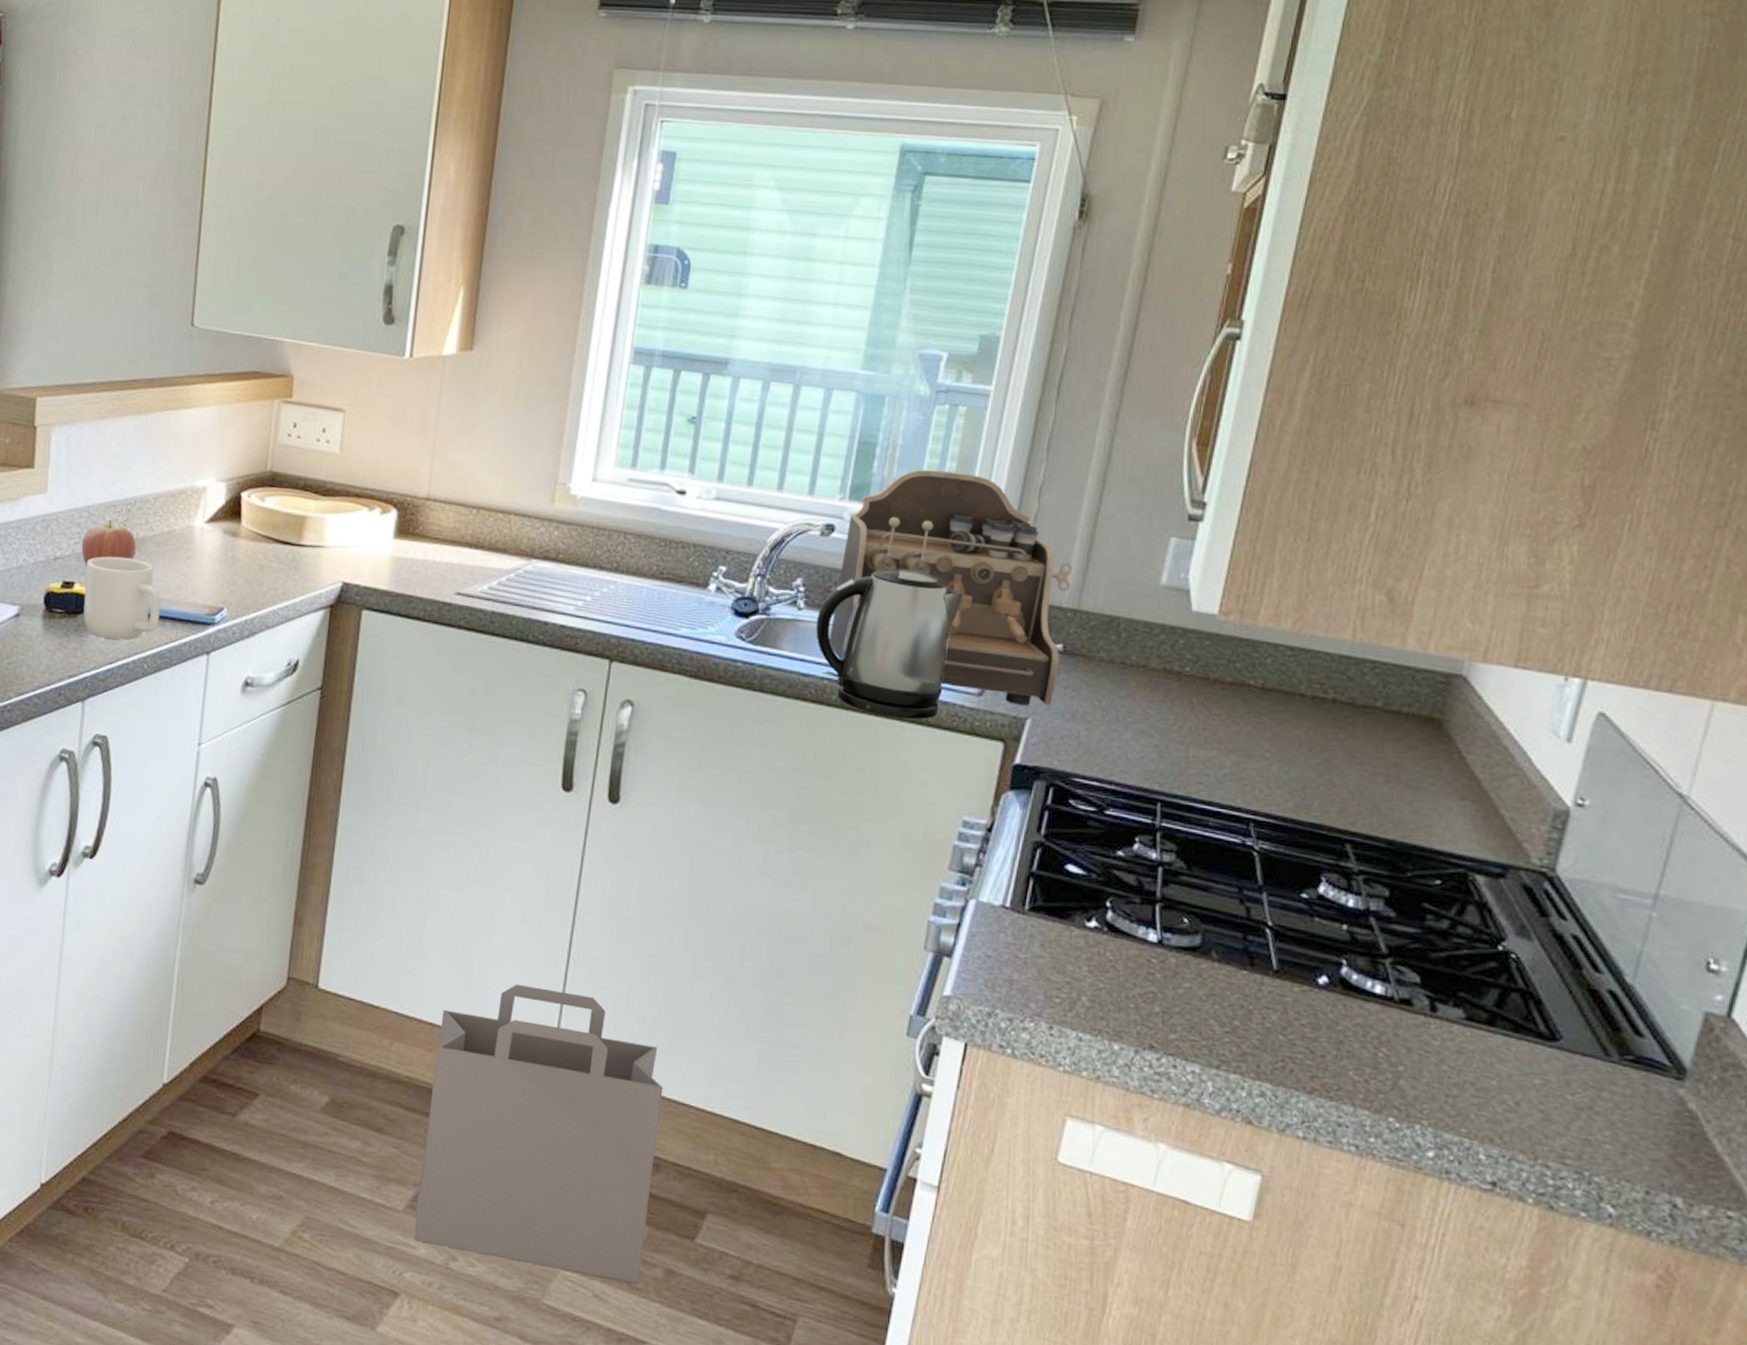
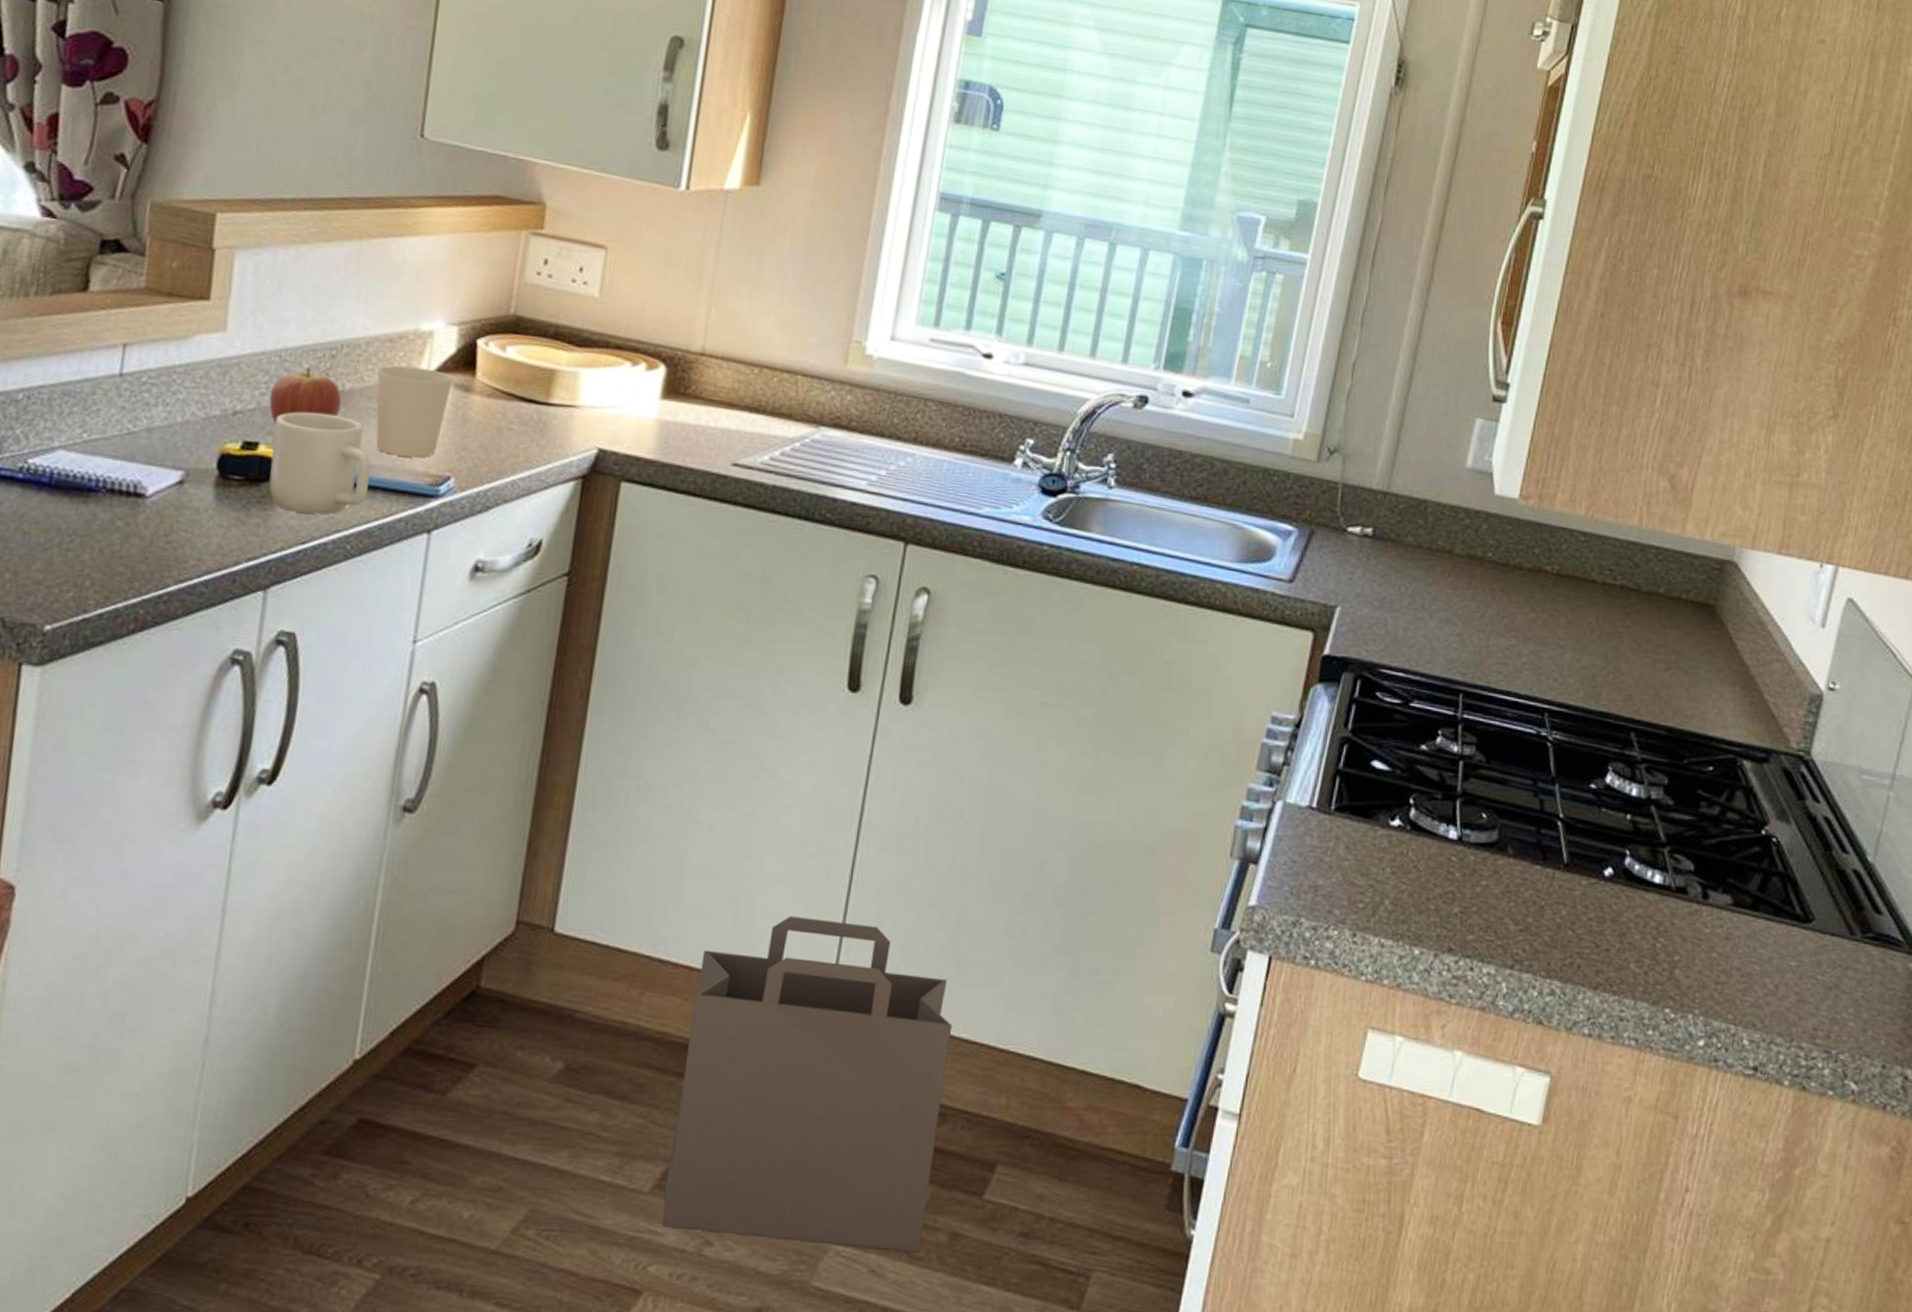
dixie cup: none [163,516,223,592] -> present [376,365,453,458]
kettle: present [815,568,964,720] -> none [1126,445,1277,609]
spice rack: present [828,469,1072,706] -> none [1139,339,1383,593]

